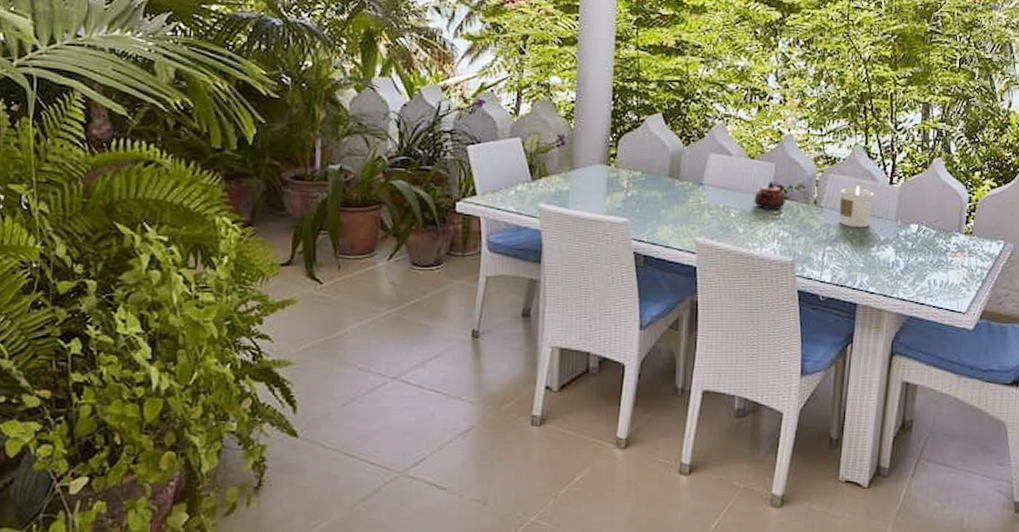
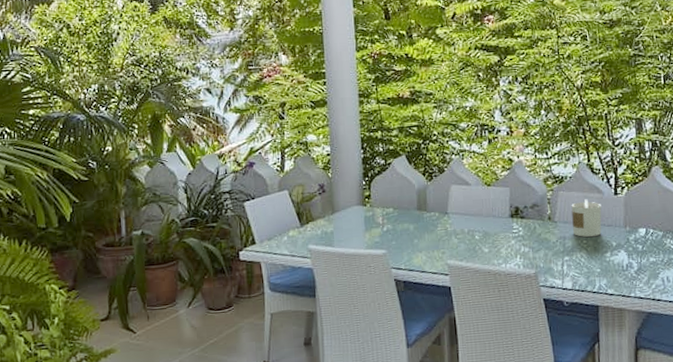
teapot: present [754,181,785,210] -> none [494,204,523,230]

